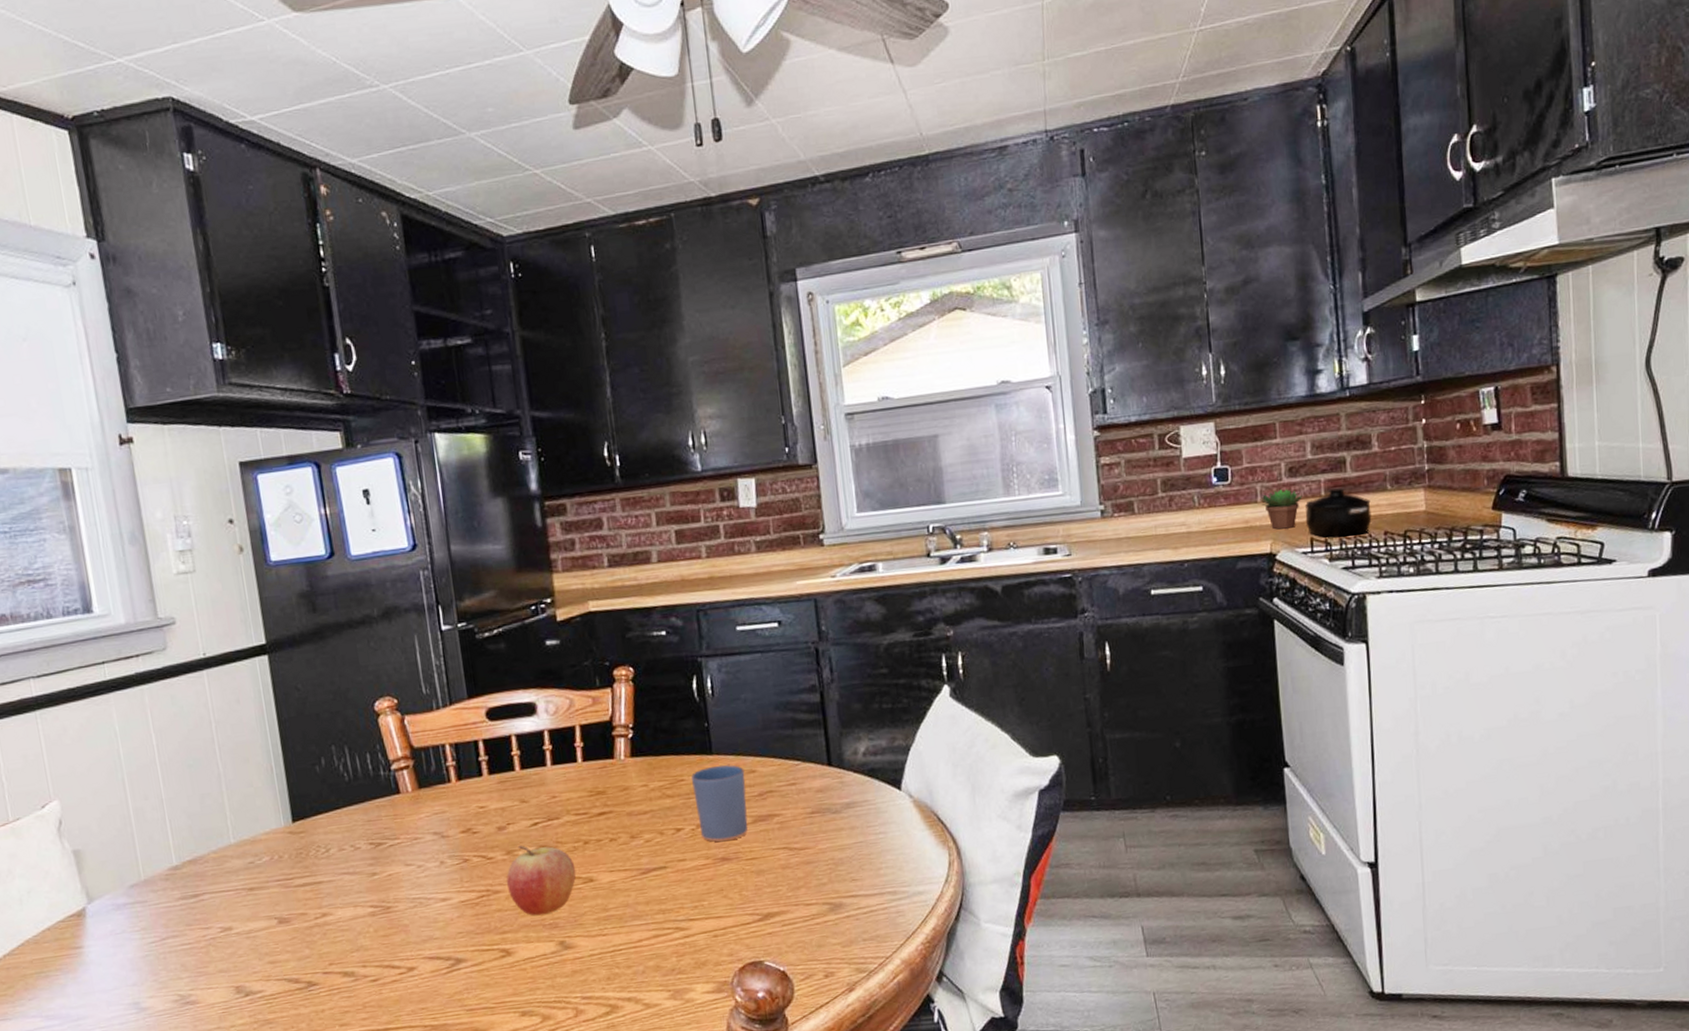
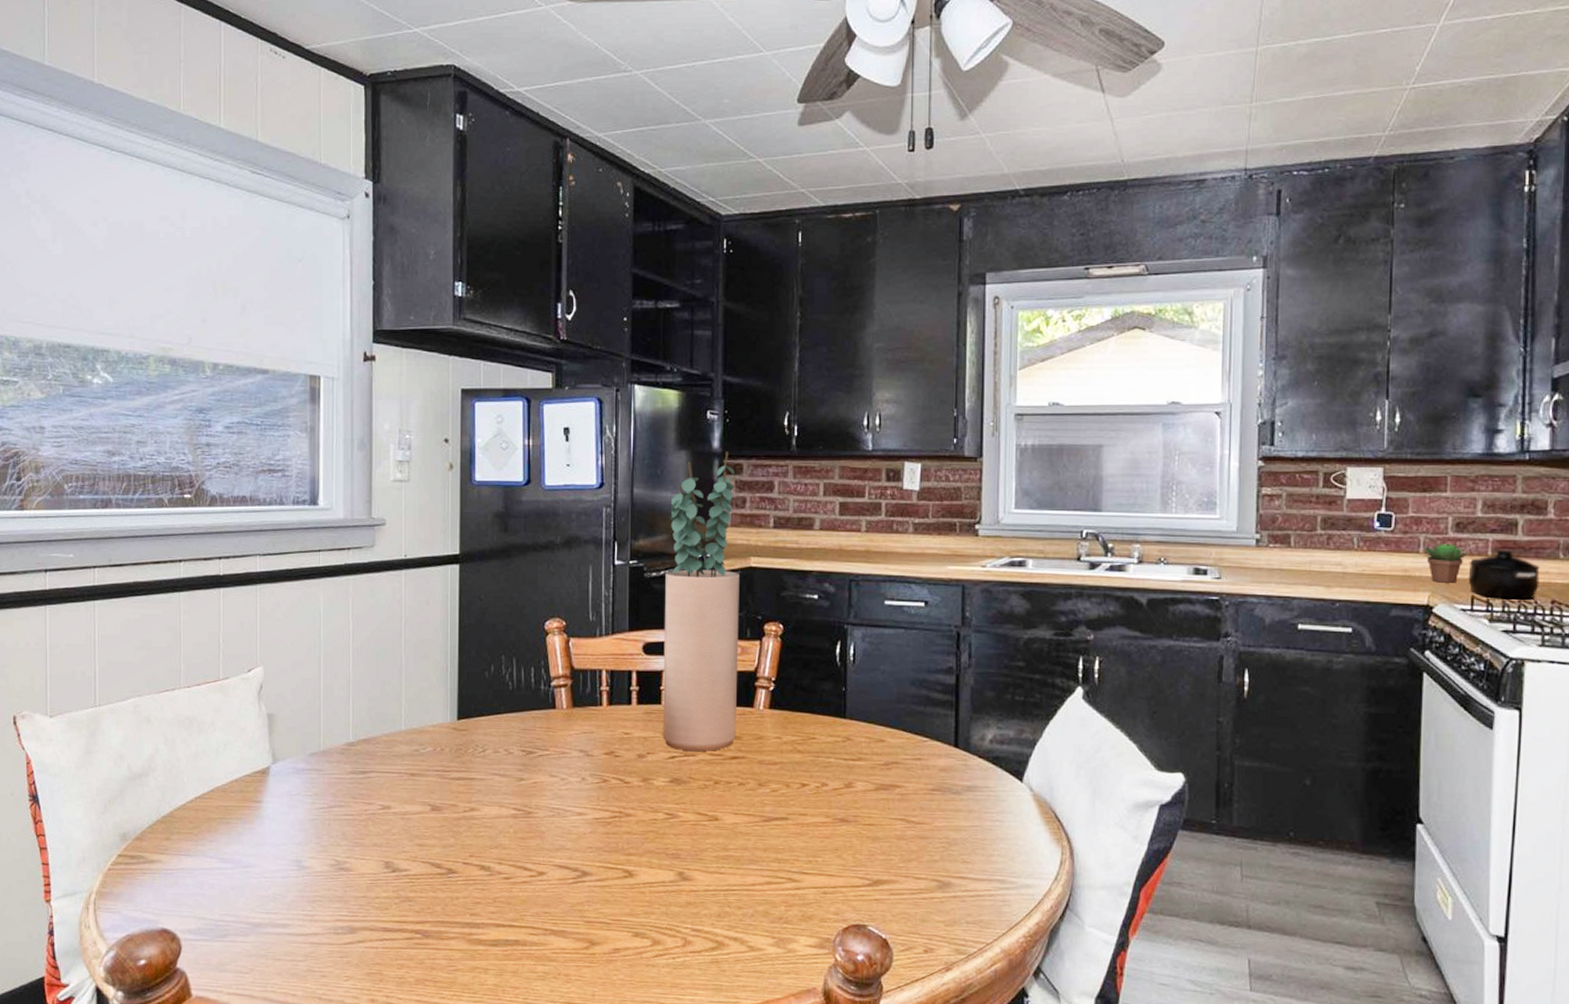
vase: none [492,492,600,816] -> present [663,451,739,752]
fruit: present [506,845,577,916] -> none [639,774,704,845]
mug: present [691,765,748,842] -> none [823,730,874,804]

